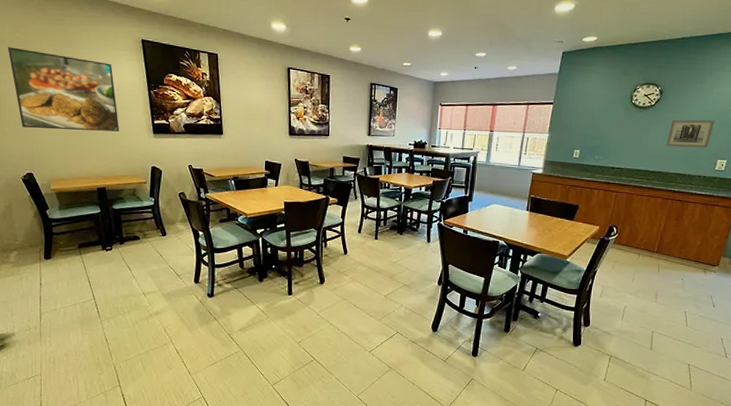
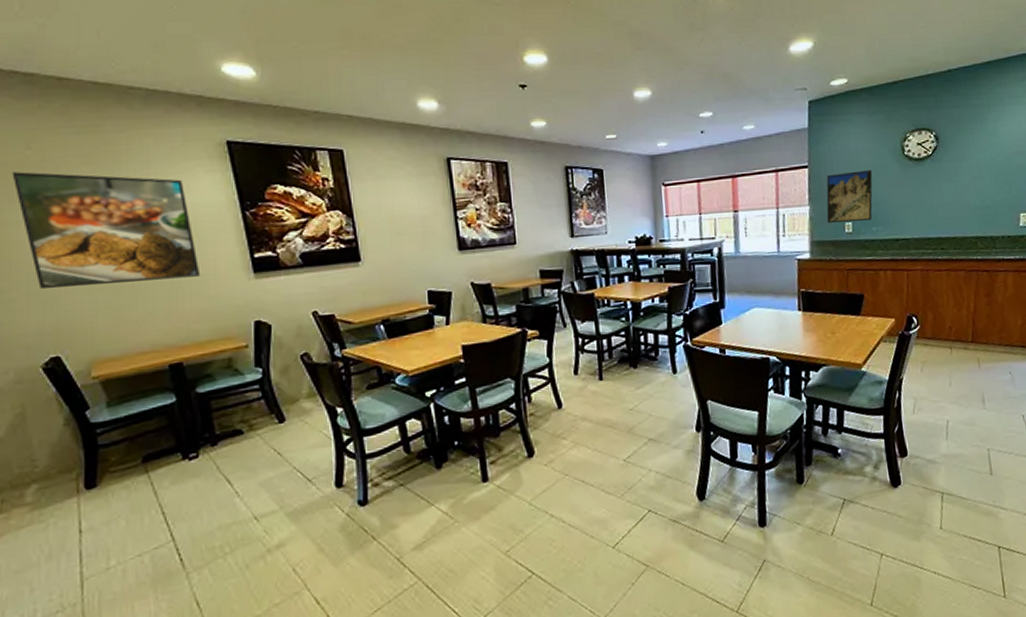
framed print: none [561,111,604,151] -> present [826,170,873,223]
wall art: present [666,119,715,149] -> none [955,165,1007,205]

